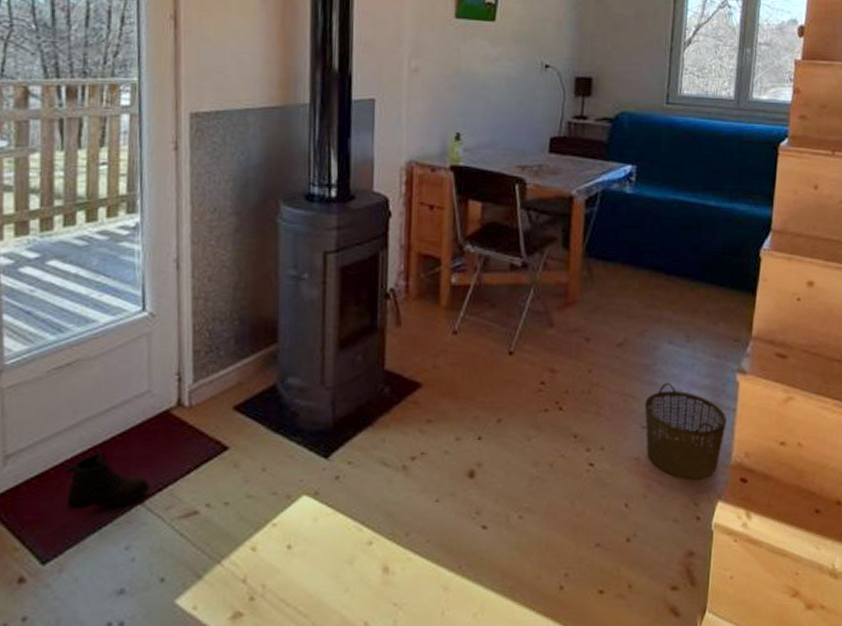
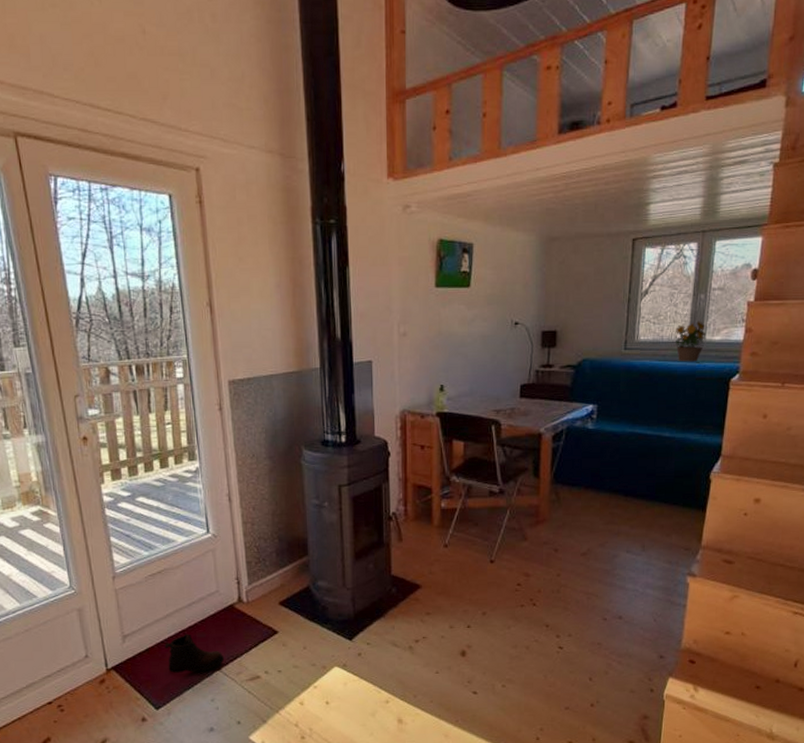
basket: present [644,382,727,480] -> none [605,583,678,661]
flowerpot: none [720,77,752,123] -> present [674,321,706,362]

